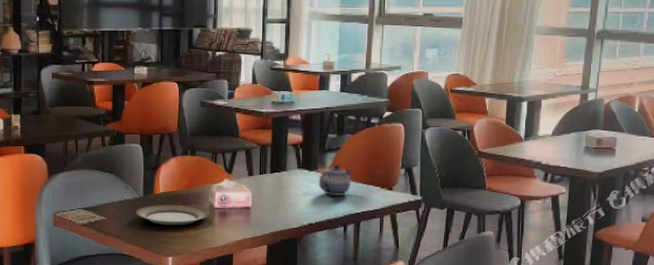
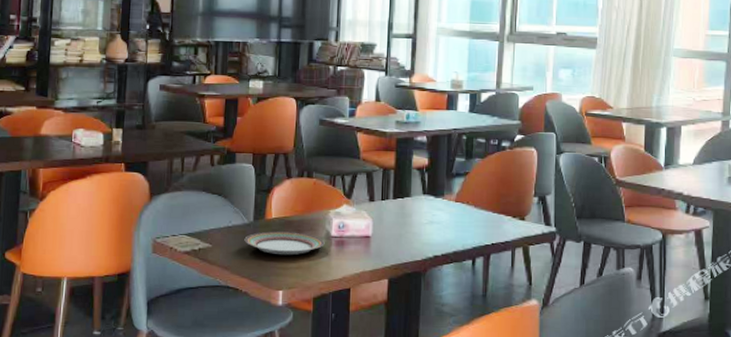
teapot: present [318,164,353,196] -> none [445,190,482,225]

